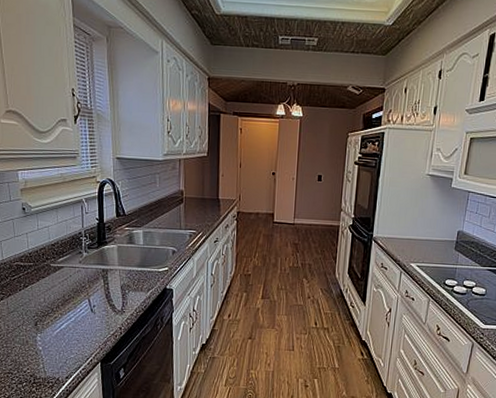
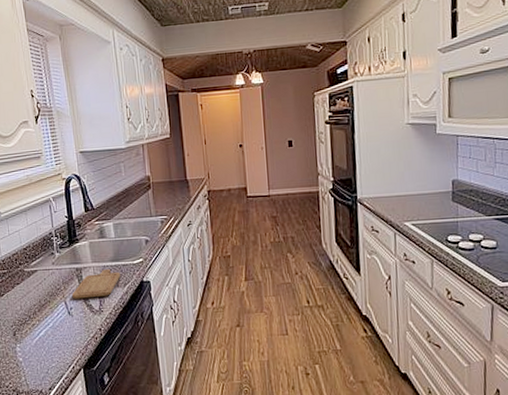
chopping board: none [95,273,145,299] -> present [71,269,121,299]

